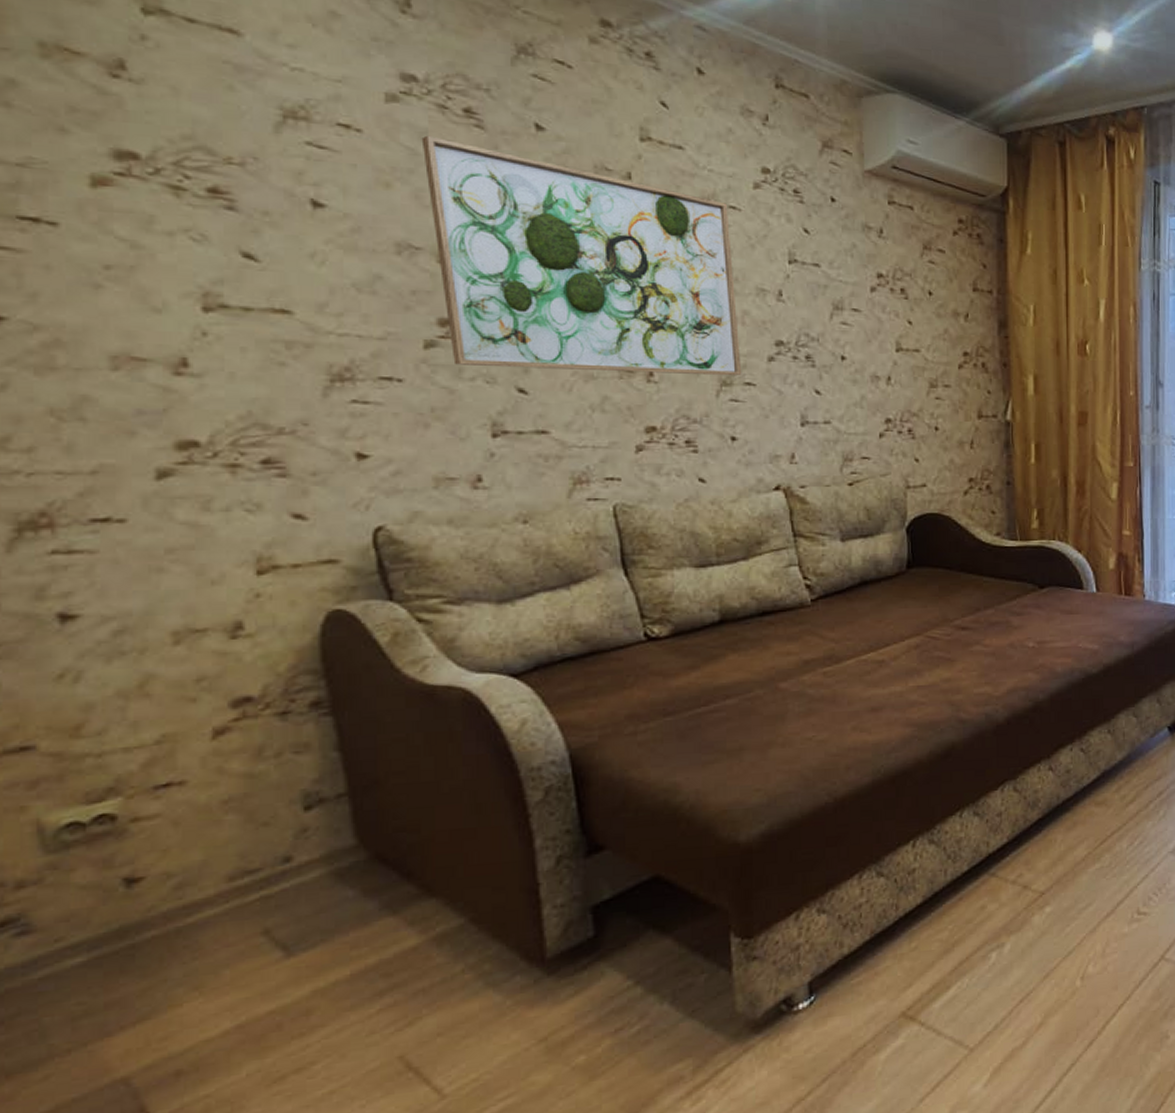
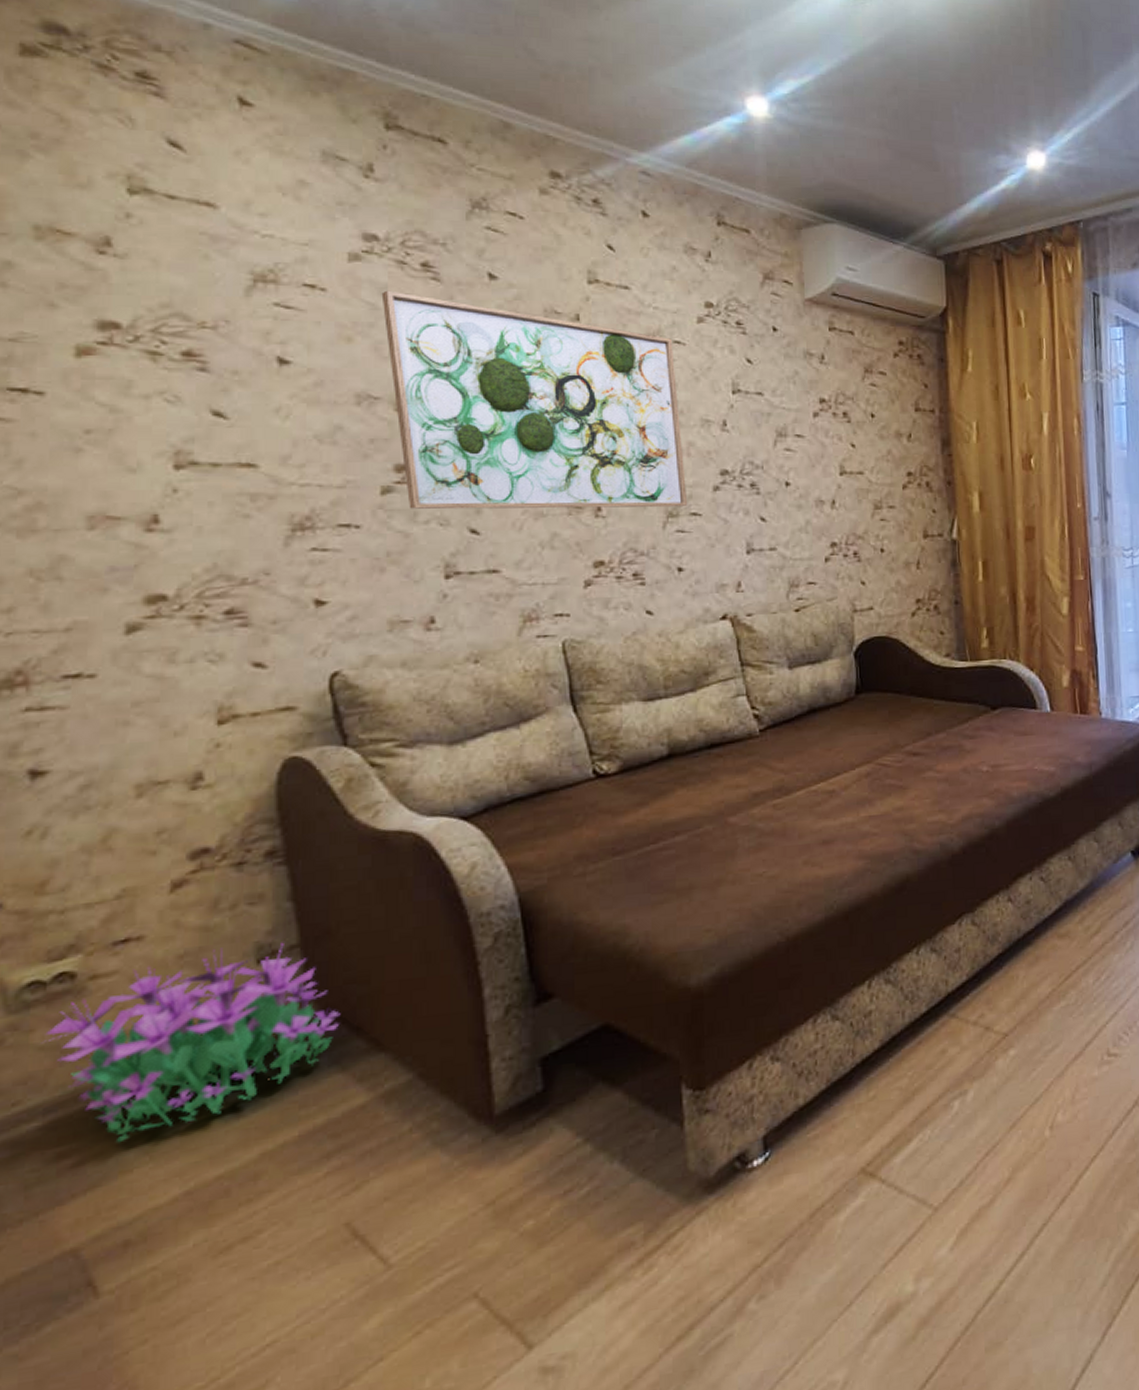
decorative plant: none [86,790,391,978] -> present [45,942,341,1142]

